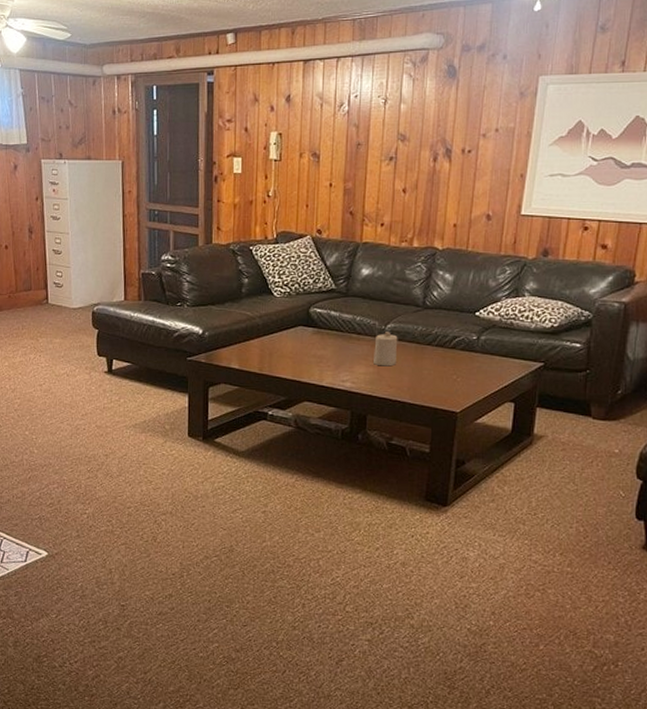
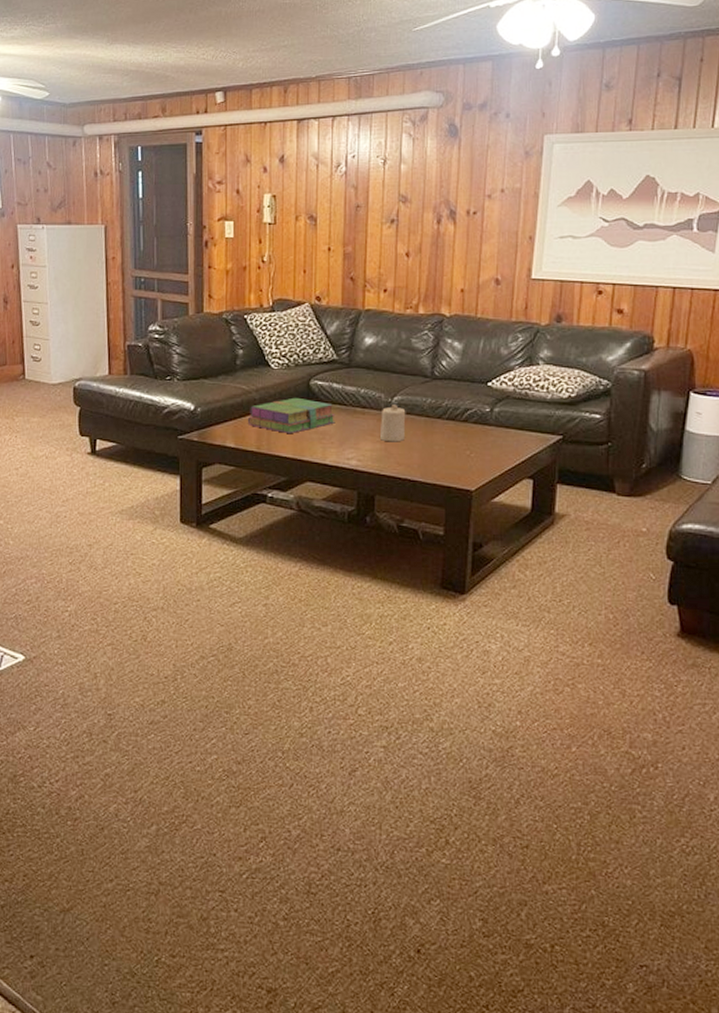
stack of books: none [251,323,333,358] -> present [247,397,336,434]

